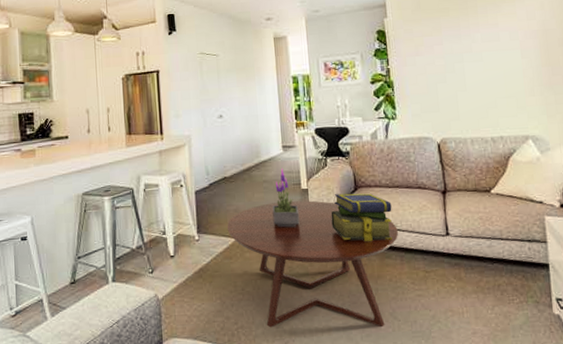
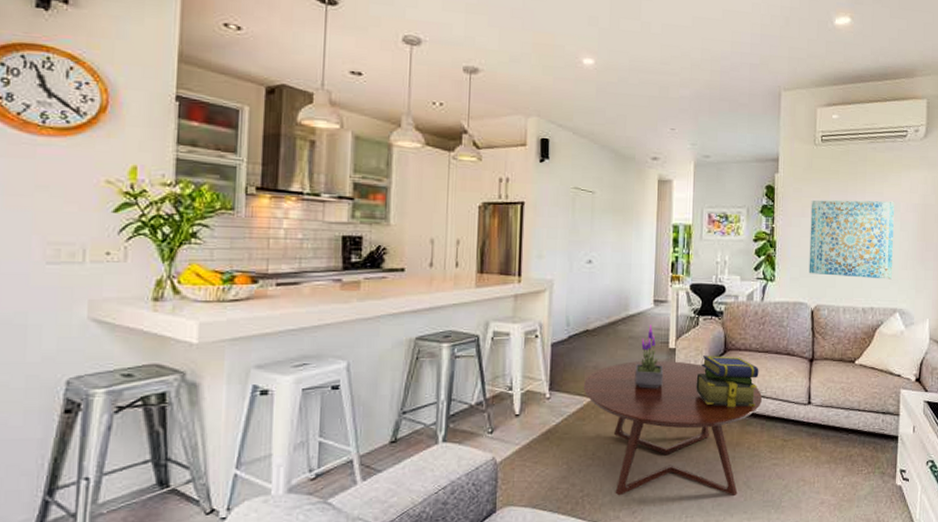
wall art: none [423,30,519,109] -> present [809,199,894,280]

